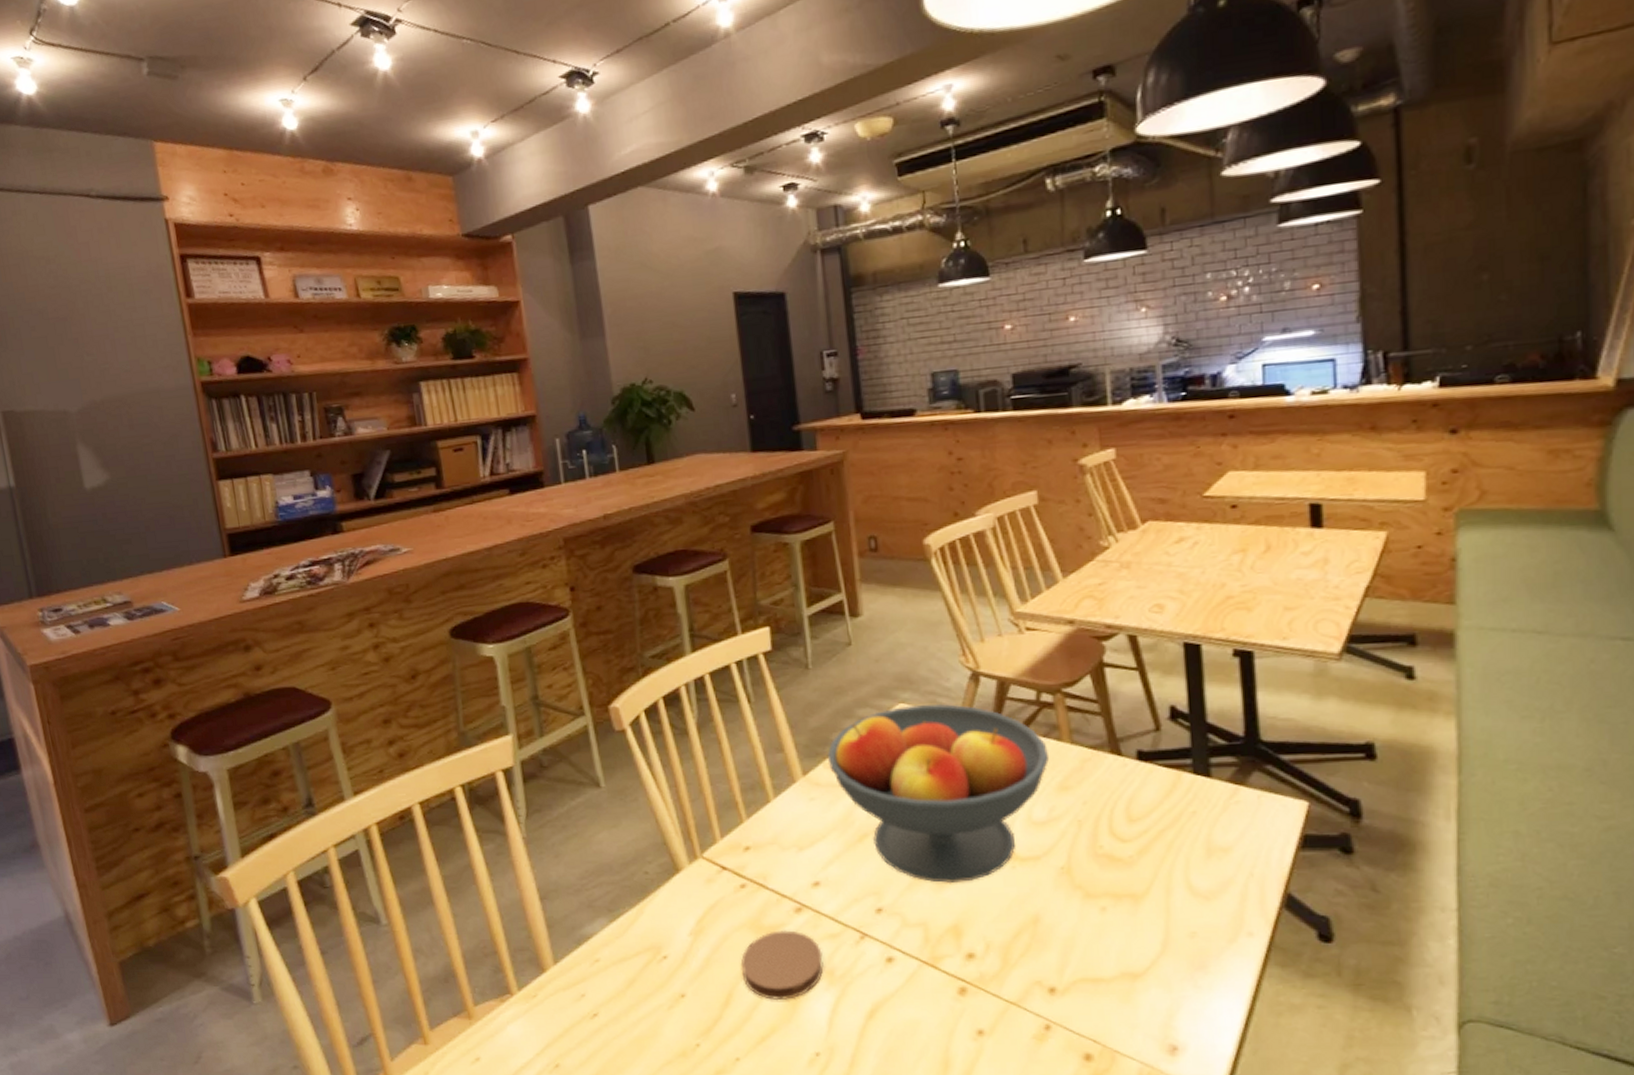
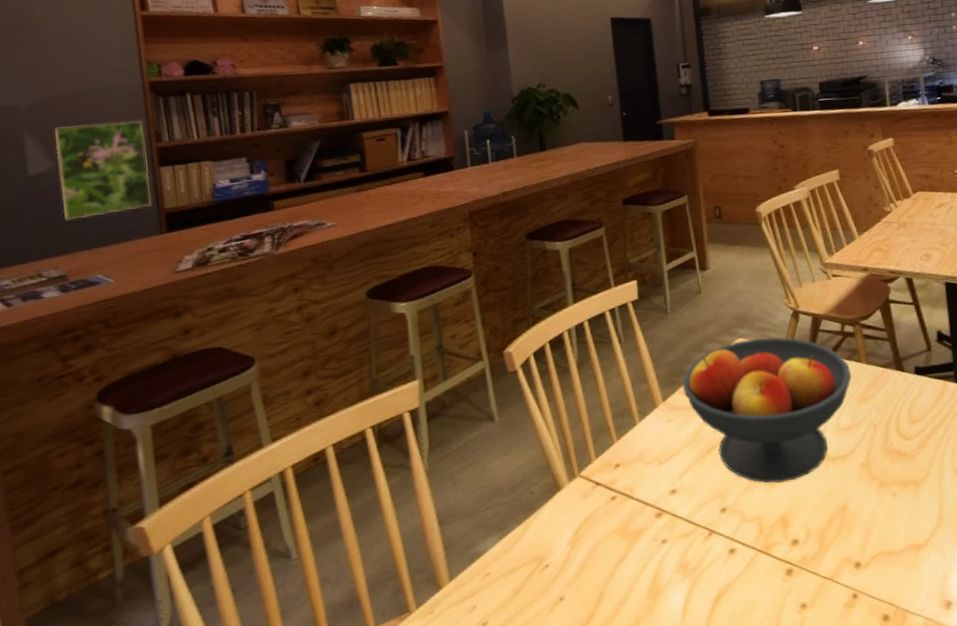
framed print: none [107,427,212,540] -> present [55,121,151,221]
coaster: present [740,930,824,1001] -> none [611,533,679,596]

